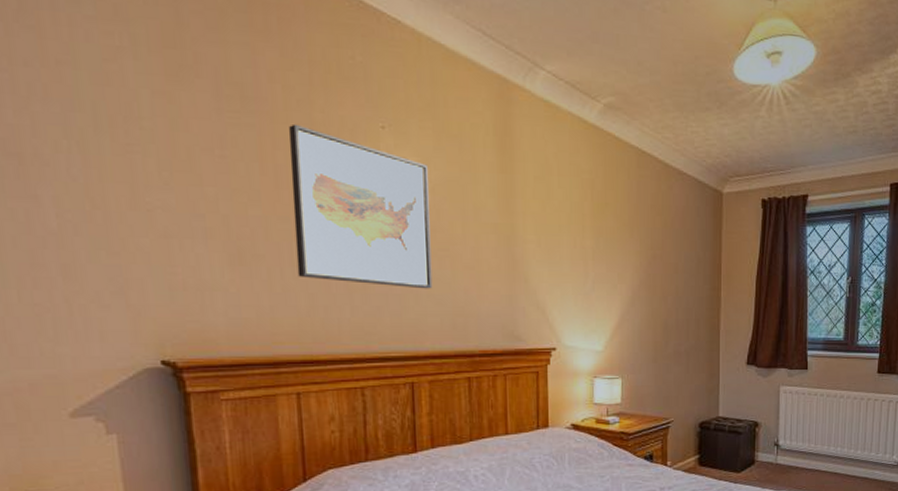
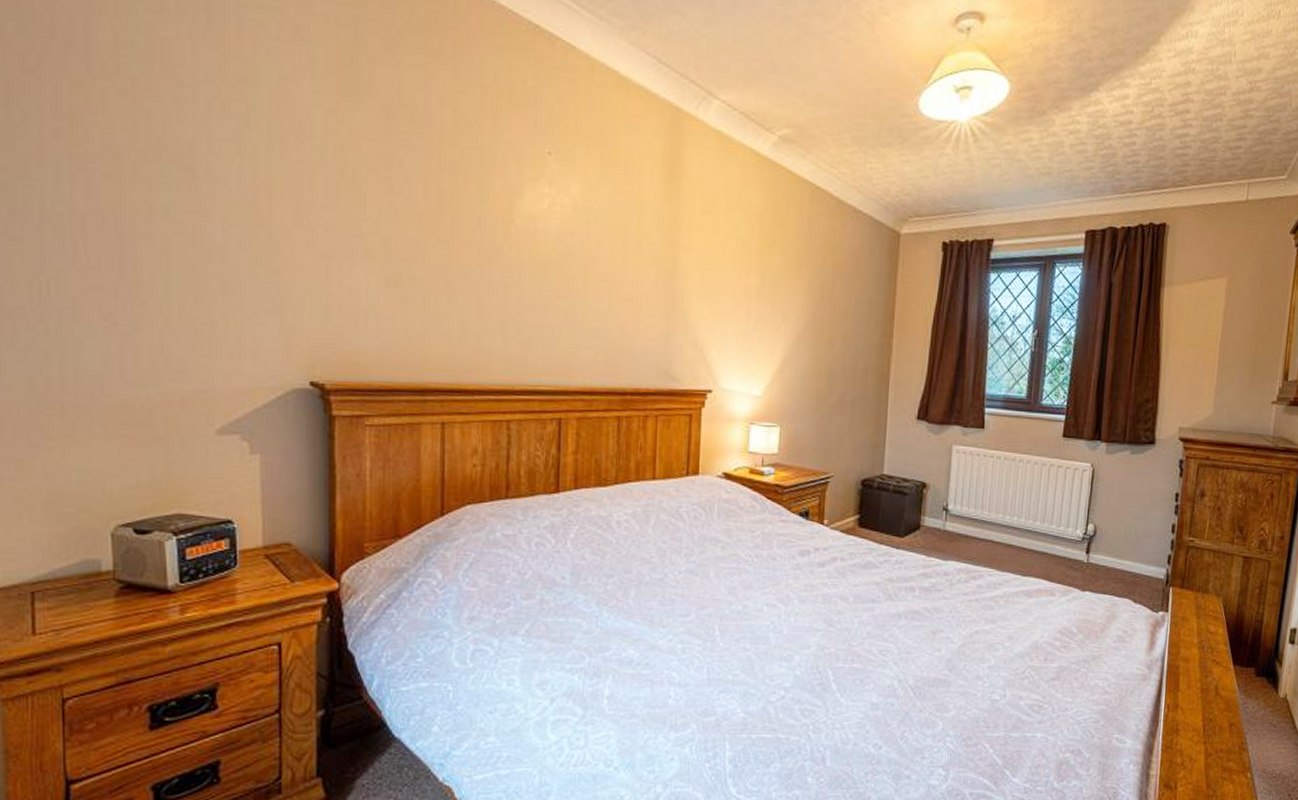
wall art: present [288,123,433,289] -> none [452,147,593,322]

